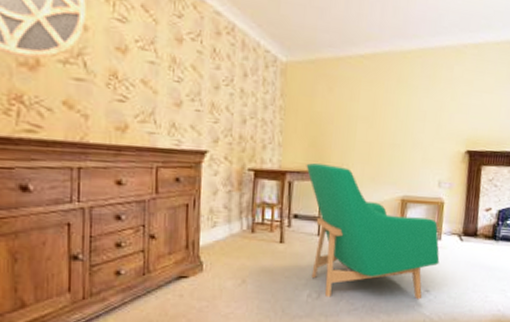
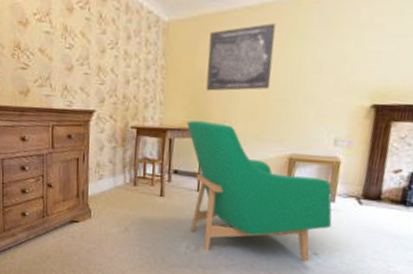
wall art: none [324,72,386,134] -> present [206,23,276,91]

